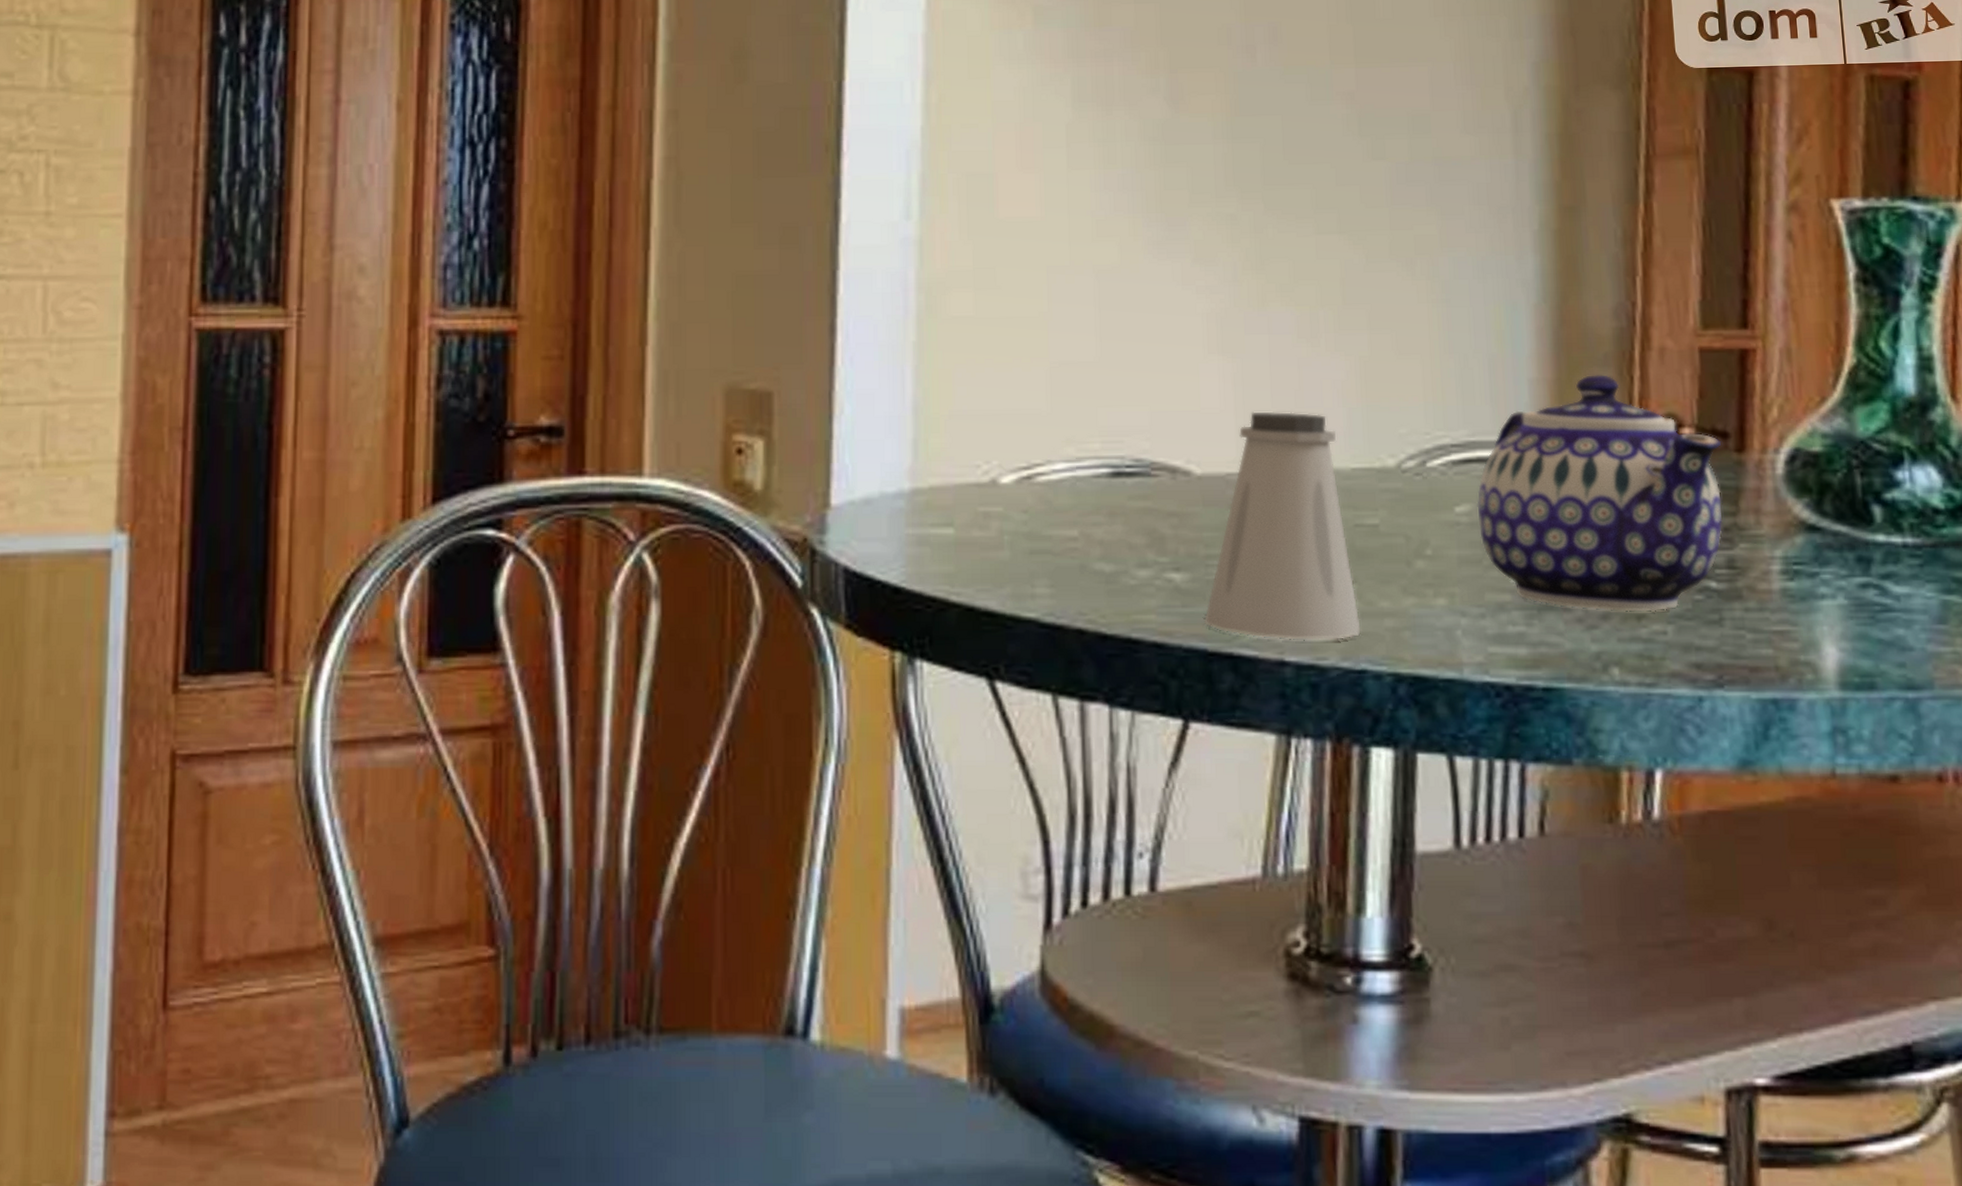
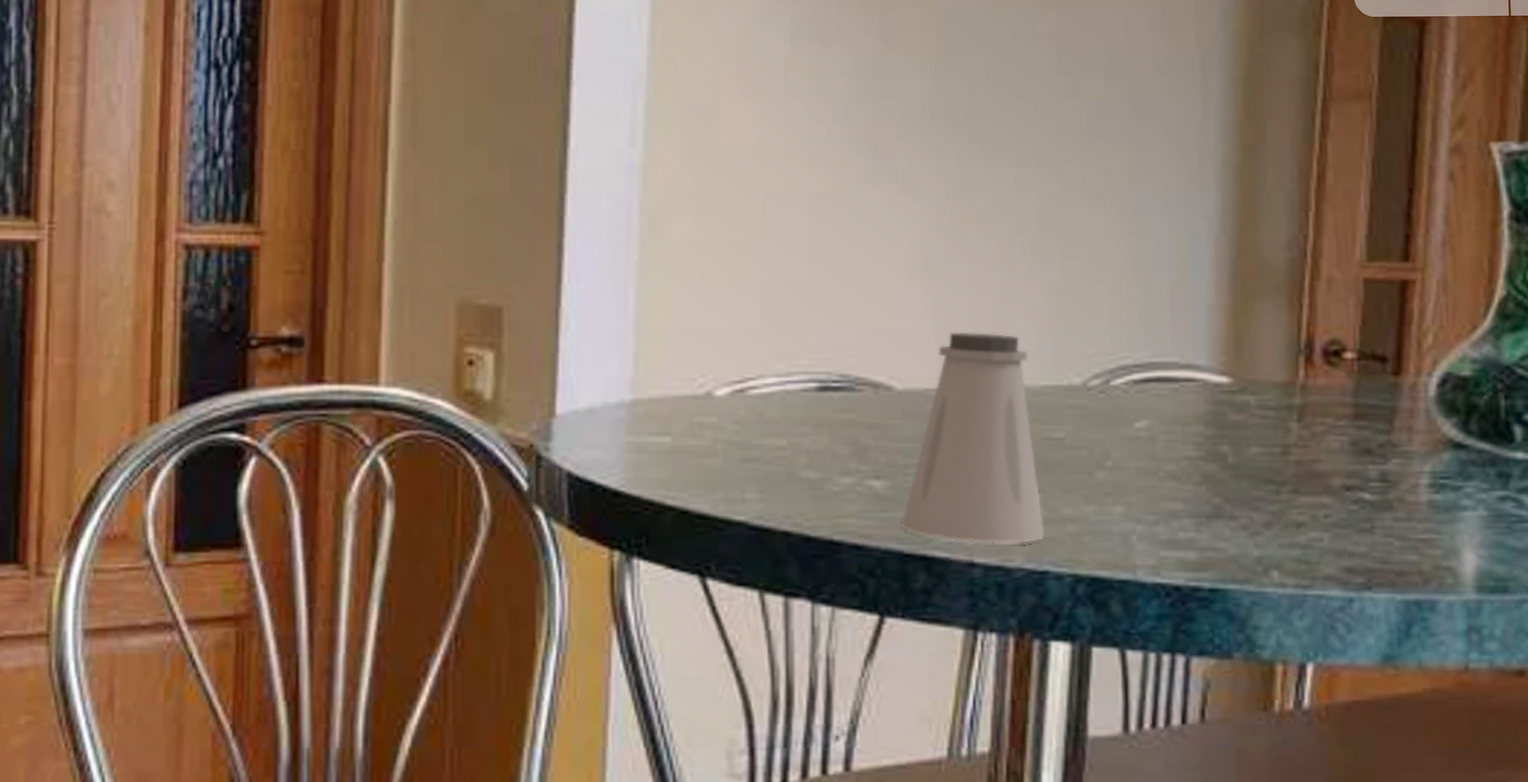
teapot: present [1477,375,1723,612] -> none [1155,302,1381,520]

